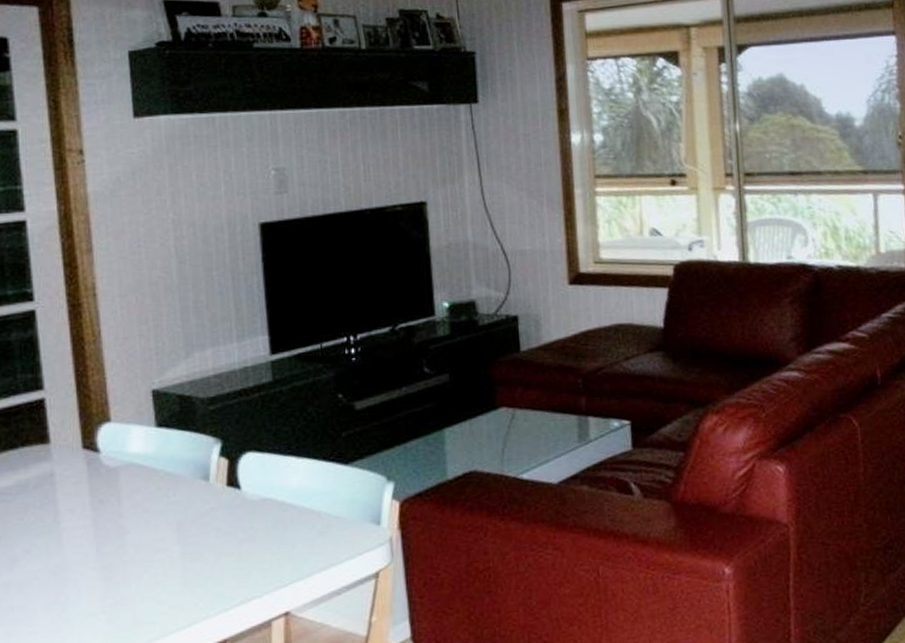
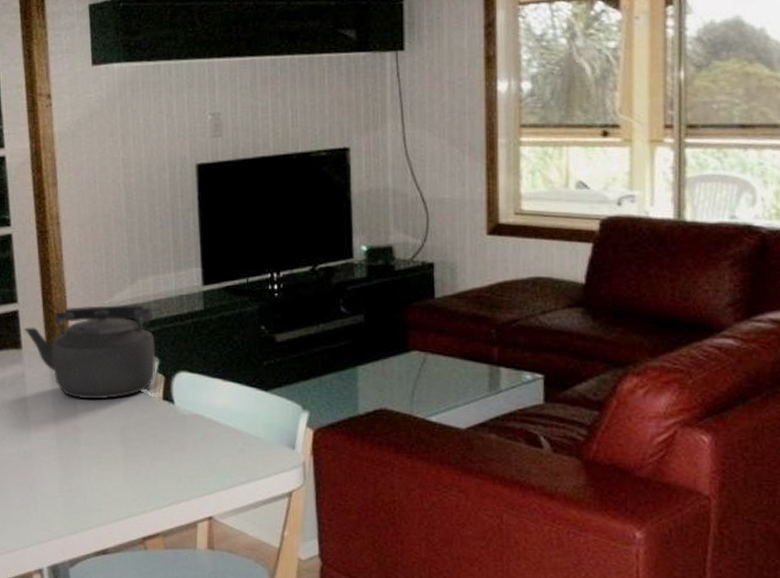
kettle: none [52,380,218,495] -> present [24,304,156,400]

